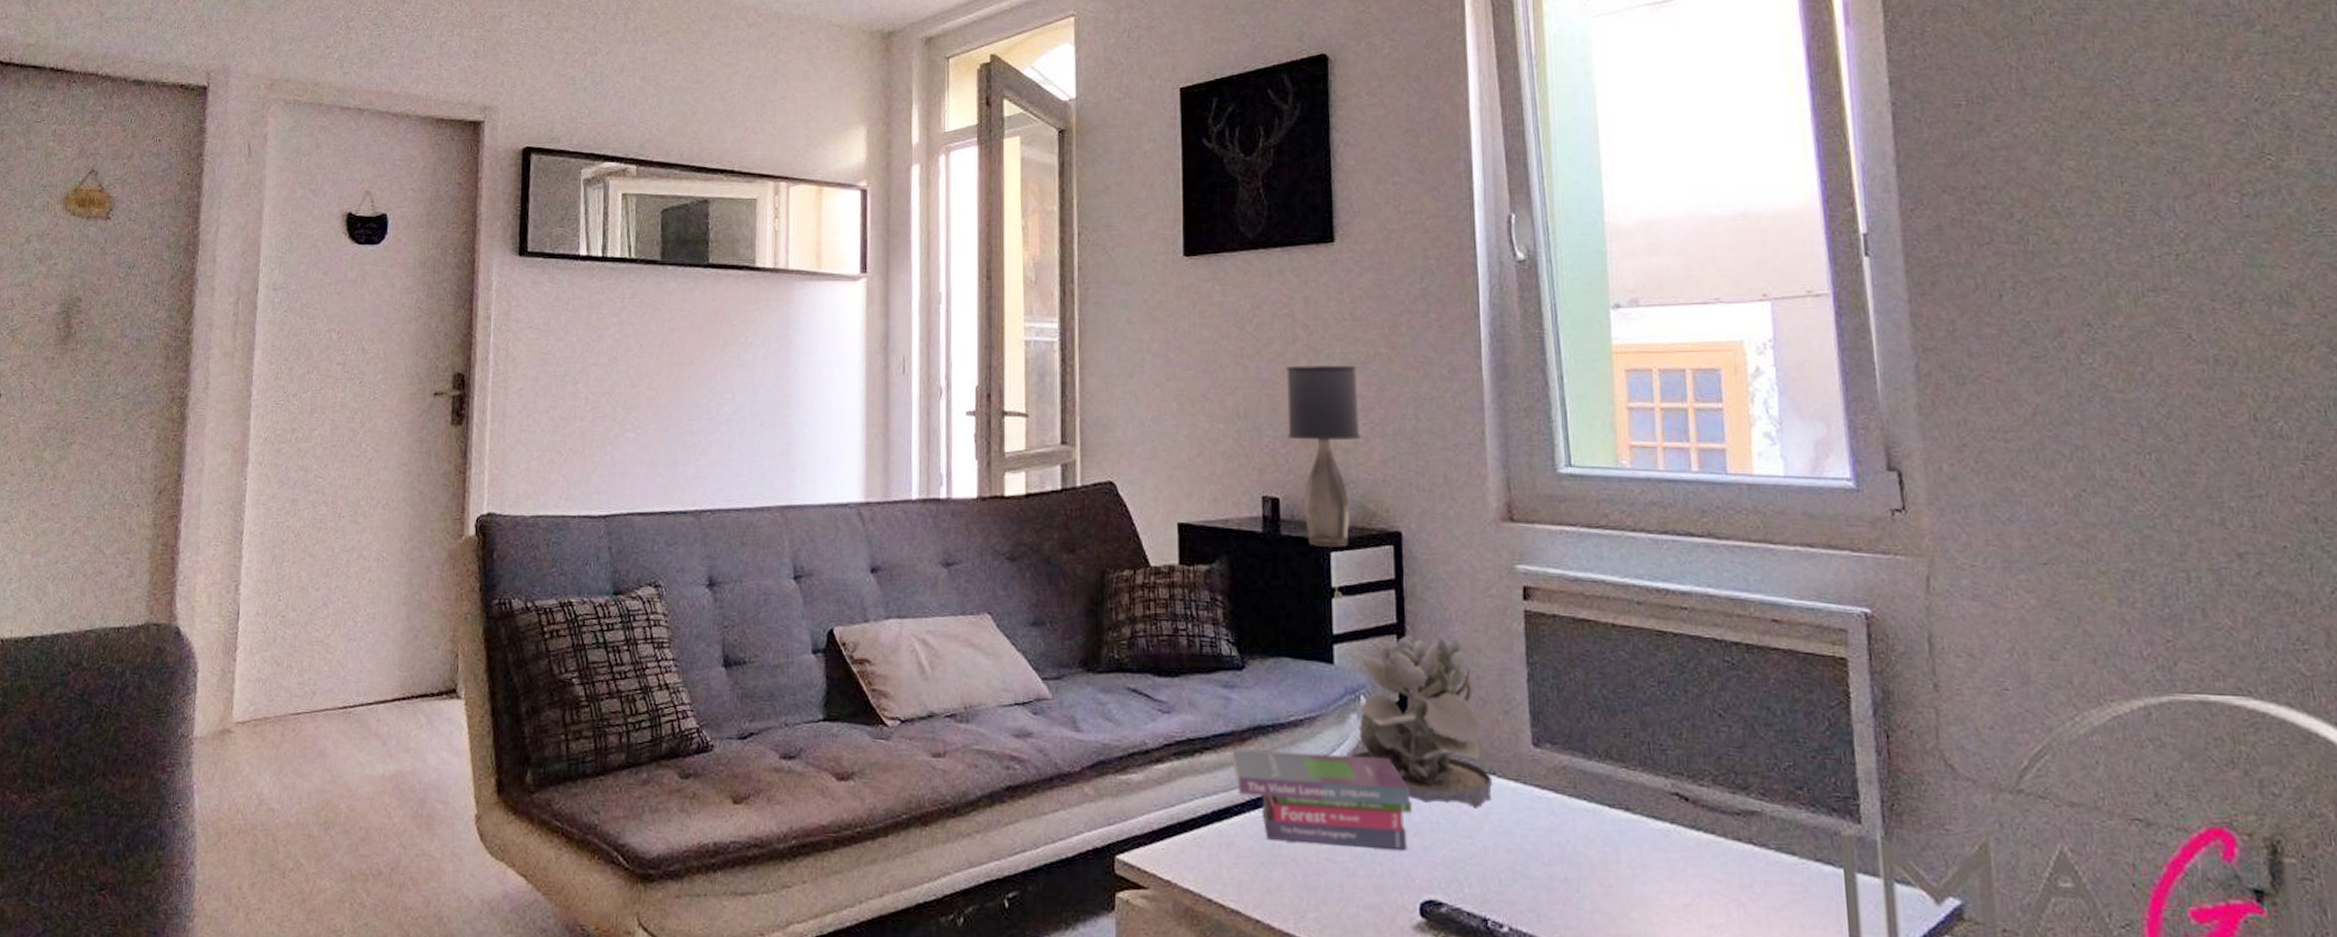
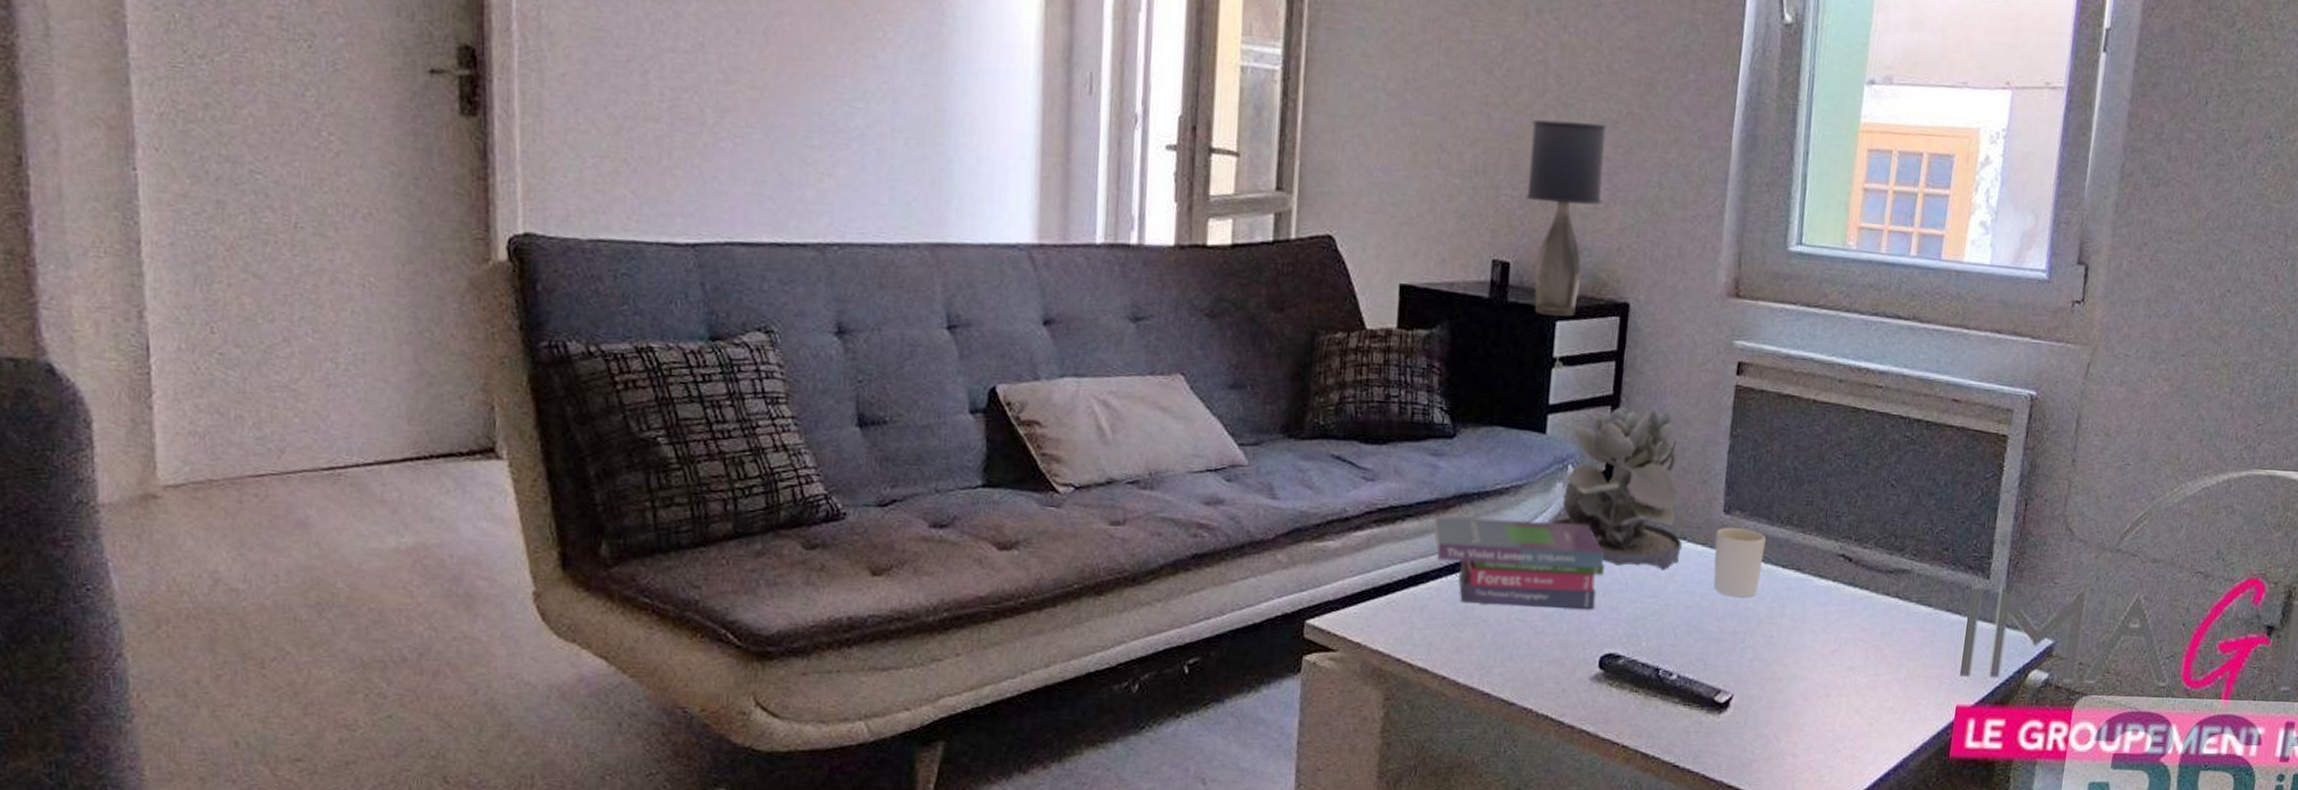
mug: none [1527,762,1586,841] -> present [1713,528,1766,598]

